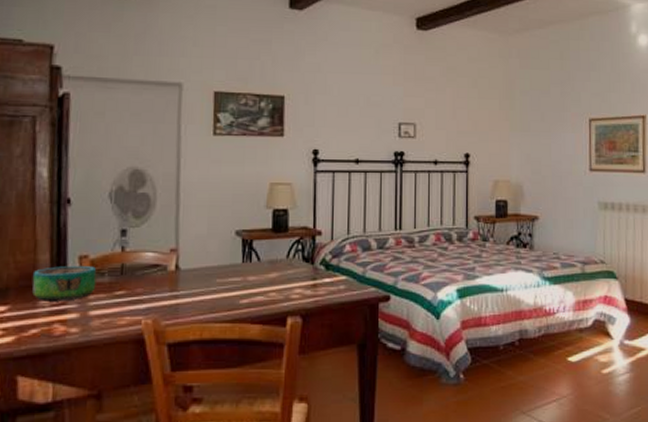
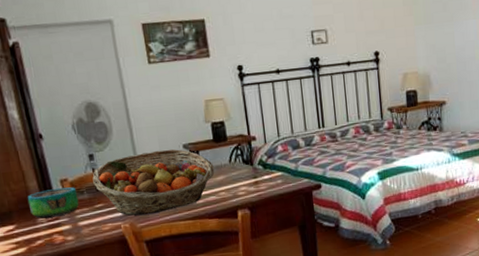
fruit basket: none [119,234,268,311] -> present [92,149,215,216]

